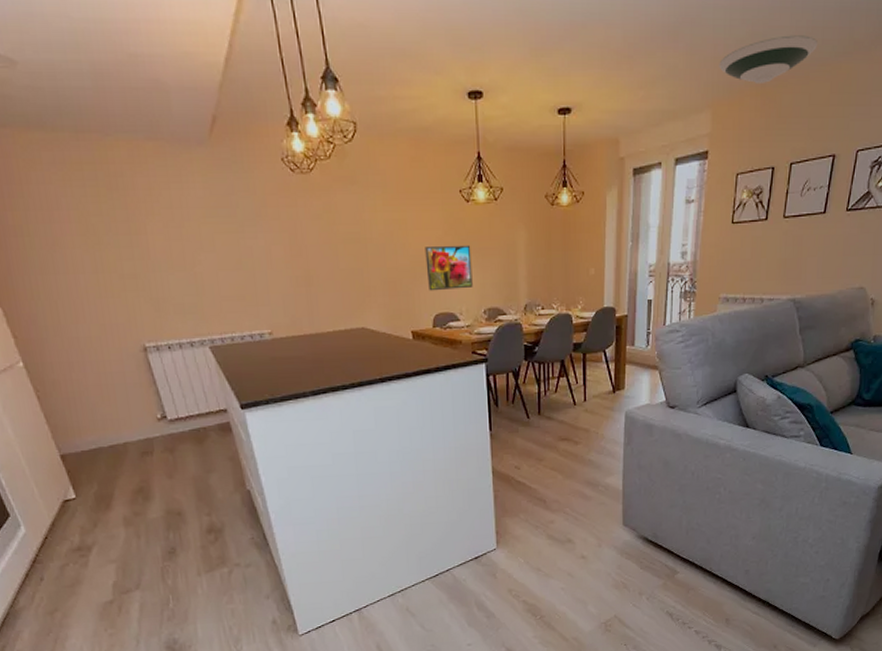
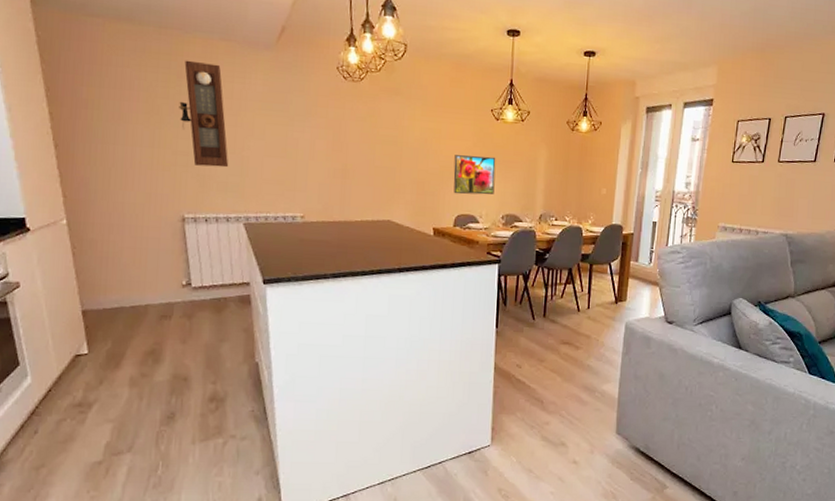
pendulum clock: none [111,168,183,288] -> present [179,60,229,168]
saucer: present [719,35,818,85] -> none [725,13,810,50]

